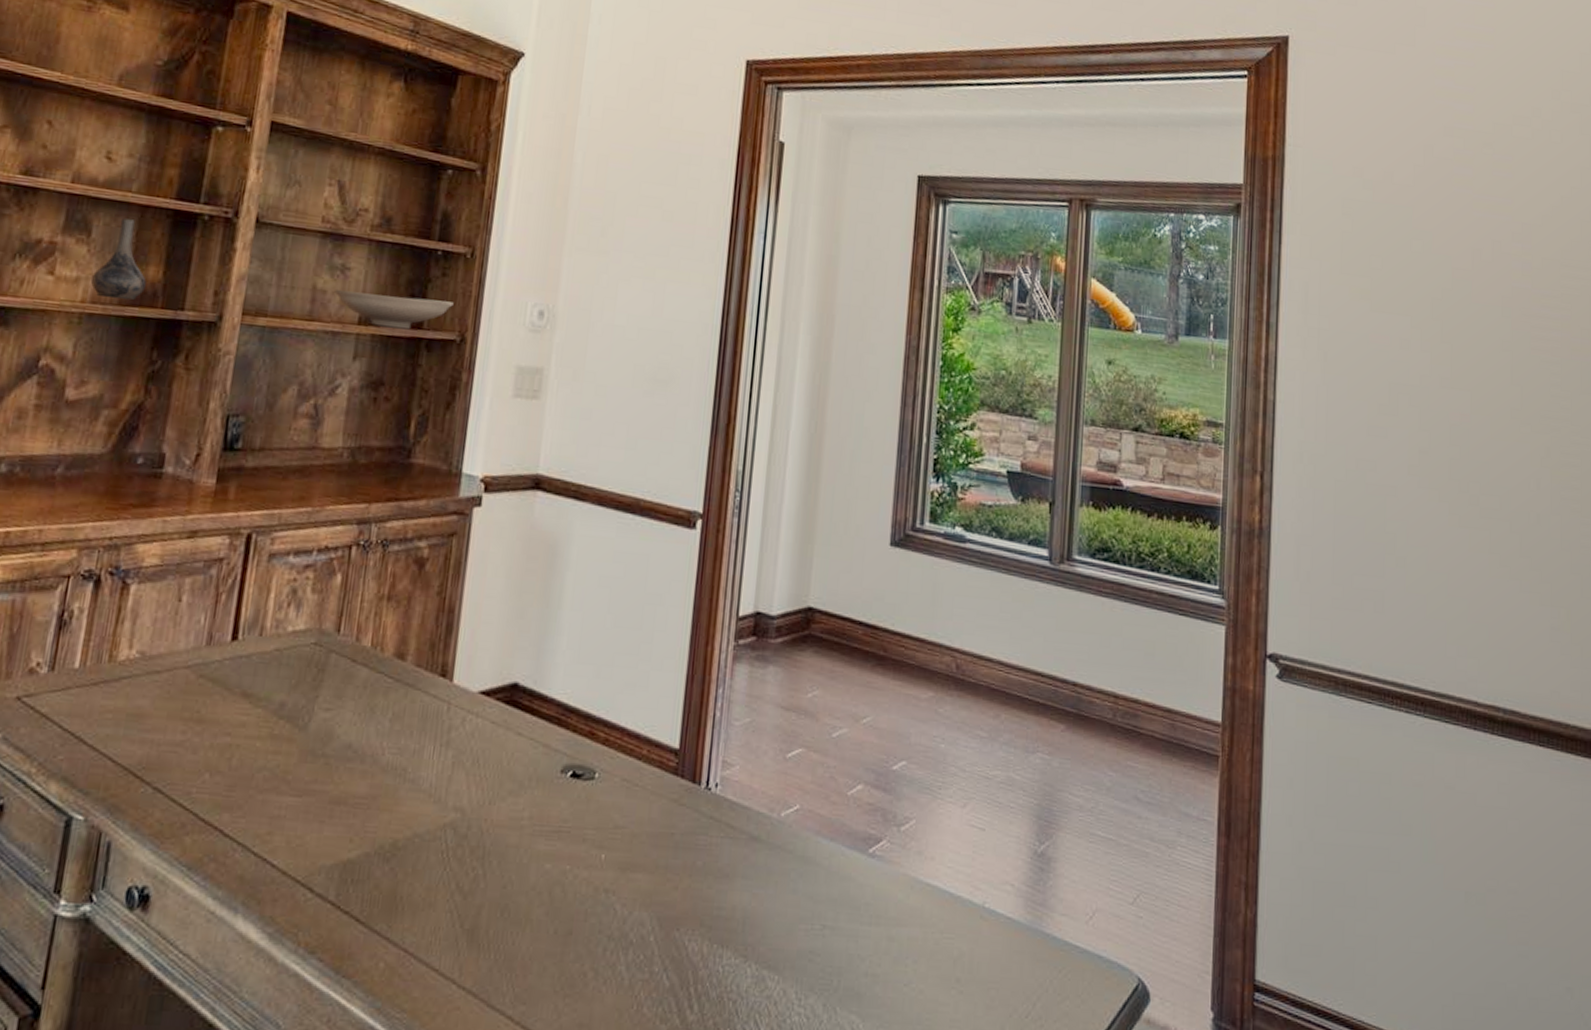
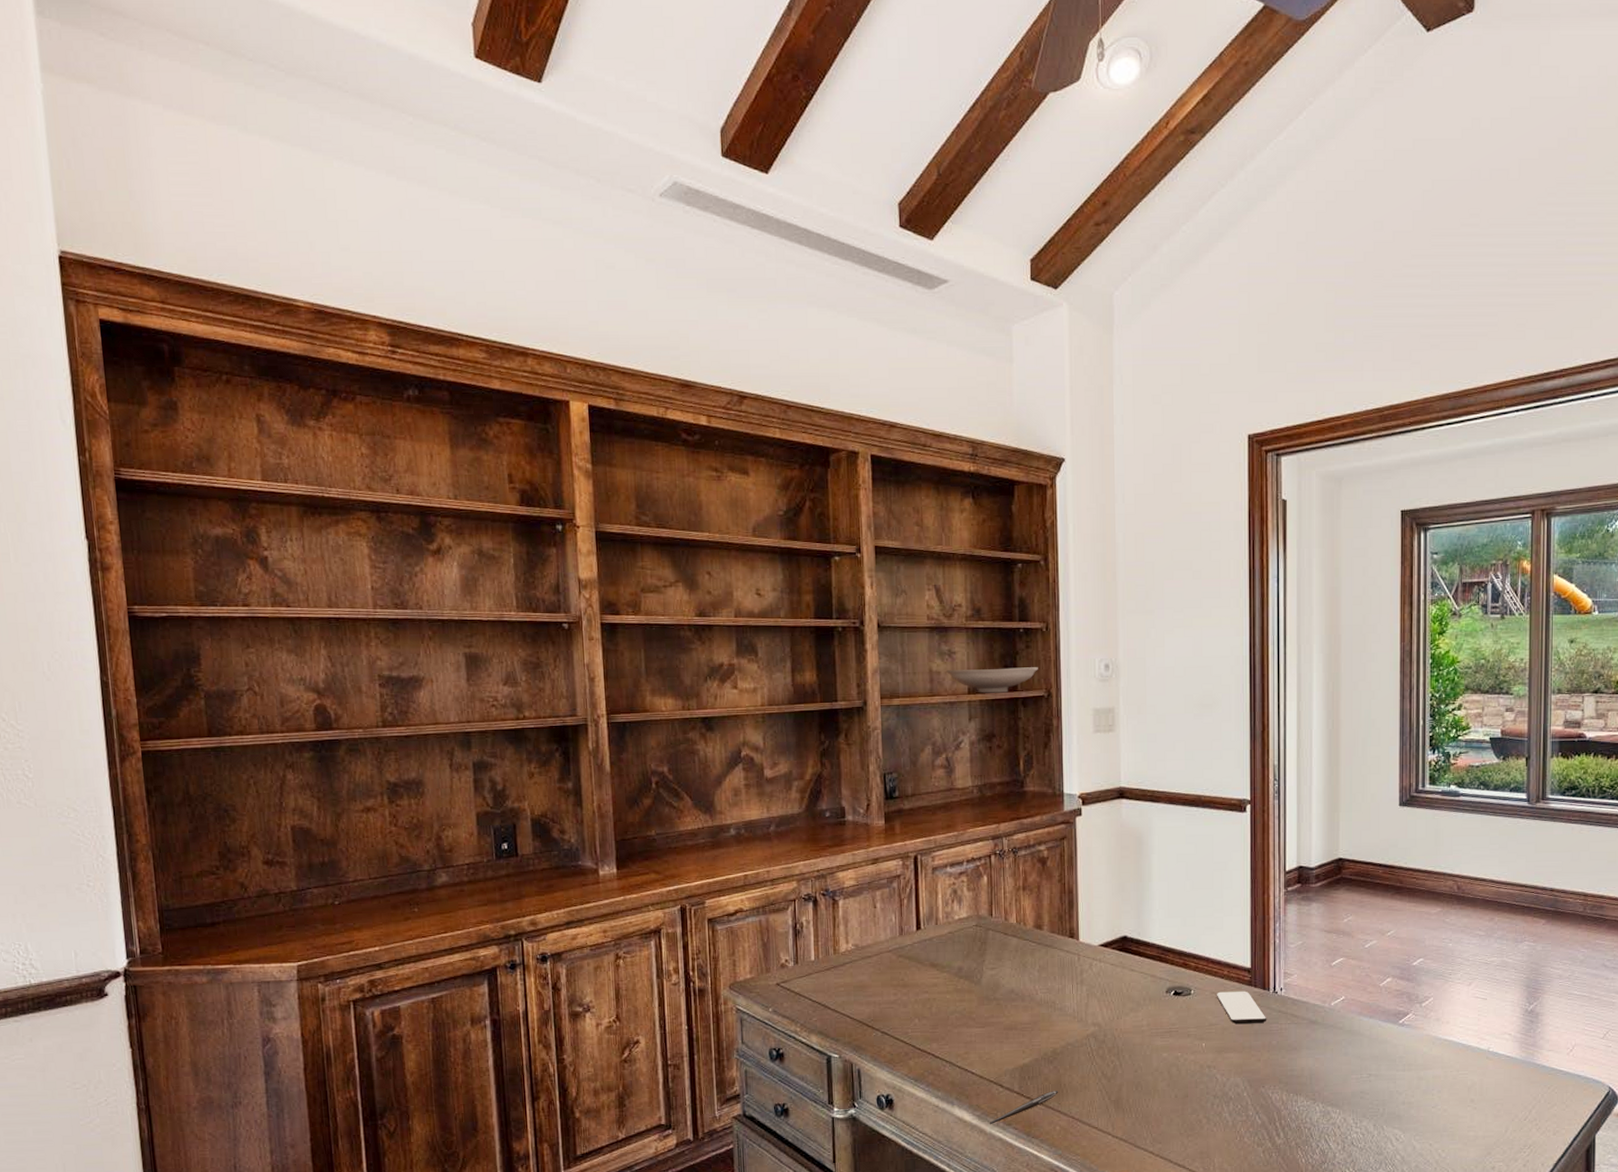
decorative vase: present [90,218,146,301] -> none [764,639,806,700]
pen: none [283,905,392,949] -> present [989,1091,1059,1124]
phone: none [628,779,694,832] -> present [1216,991,1267,1024]

